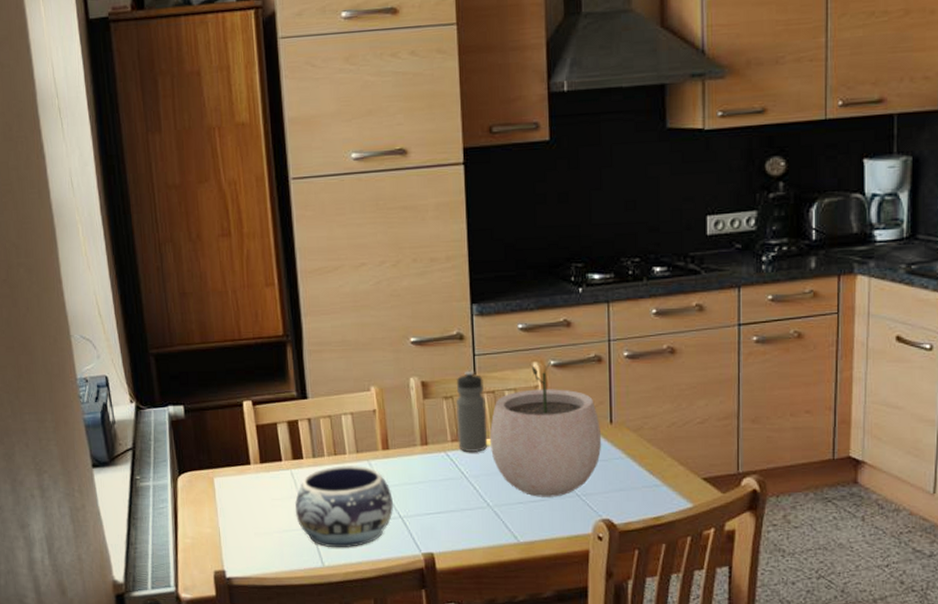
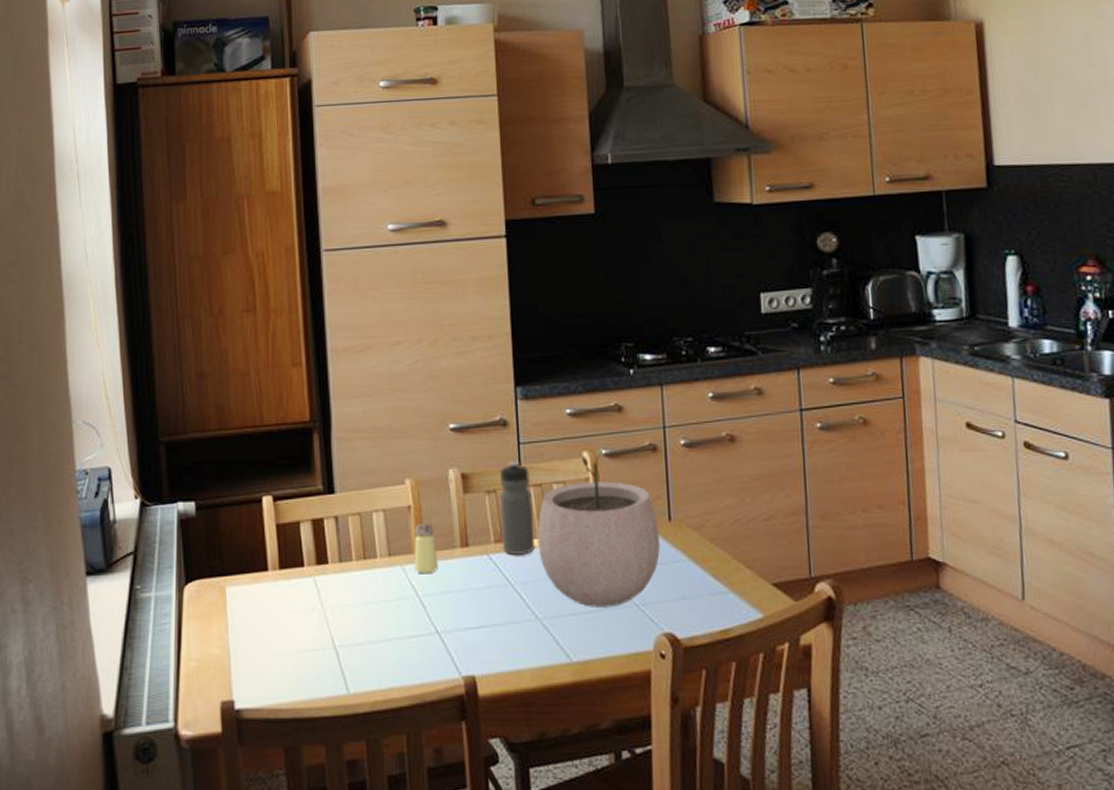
decorative bowl: present [295,464,393,547] -> none [318,570,429,670]
saltshaker: none [379,425,401,468] -> present [414,524,439,574]

